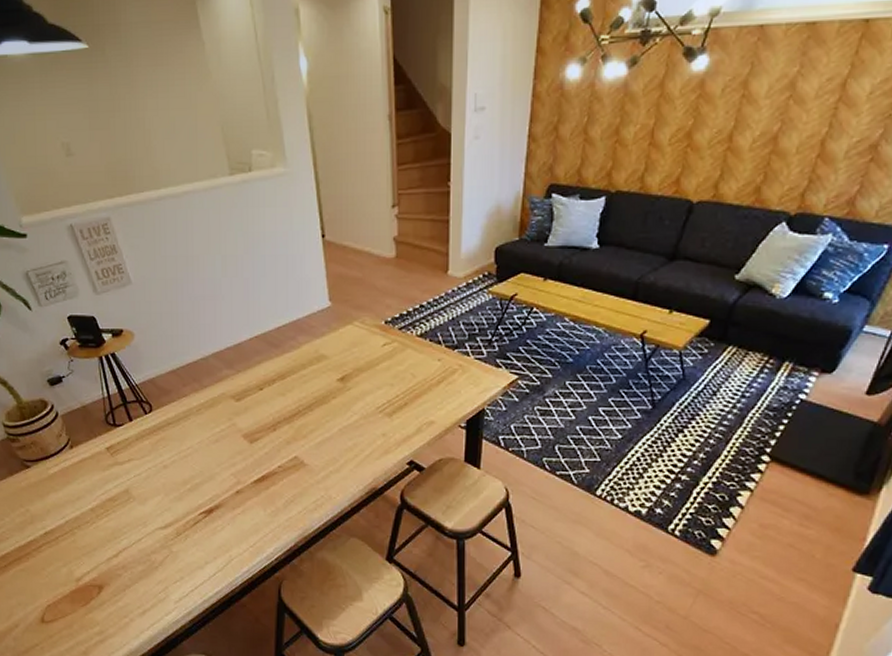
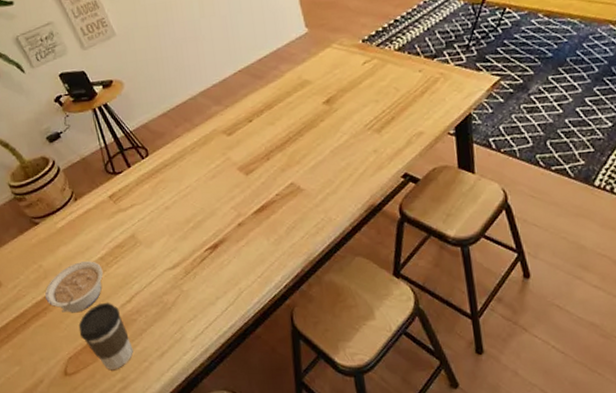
legume: none [30,511,92,562] -> present [45,261,103,313]
coffee cup: none [61,554,115,623] -> present [78,302,133,371]

